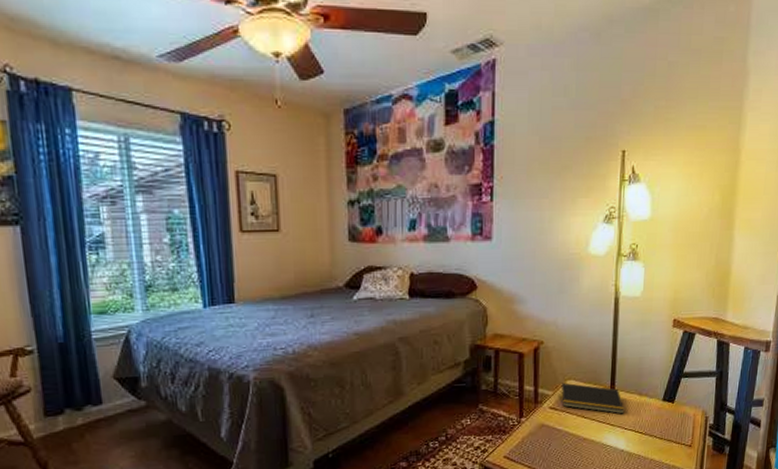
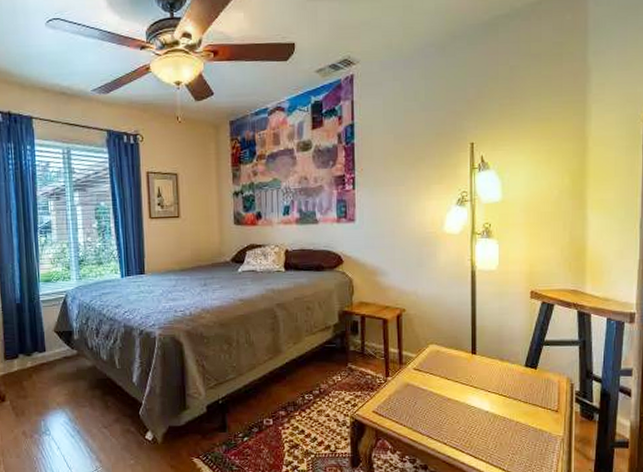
notepad: present [560,382,625,414] -> none [423,346,487,378]

